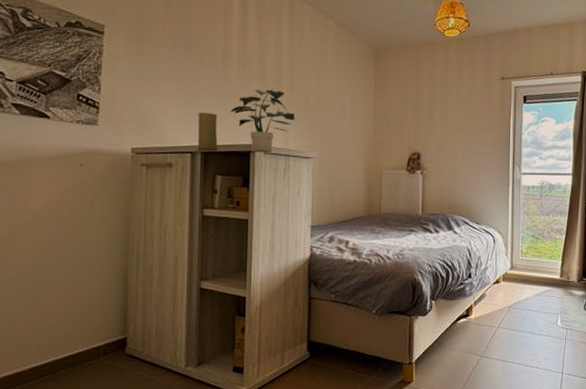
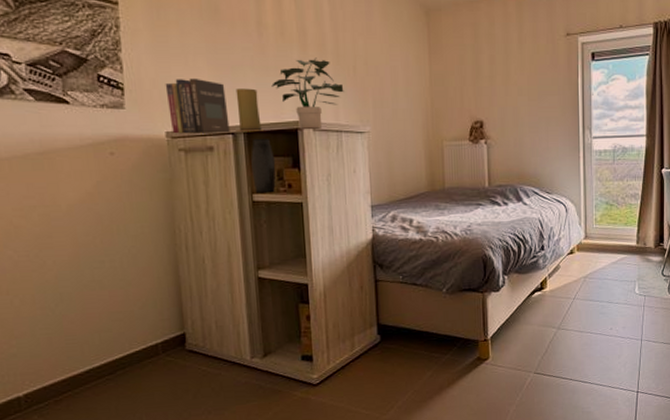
books: none [136,101,189,152] -> present [165,78,230,134]
vase: none [205,158,227,209] -> present [251,138,276,193]

